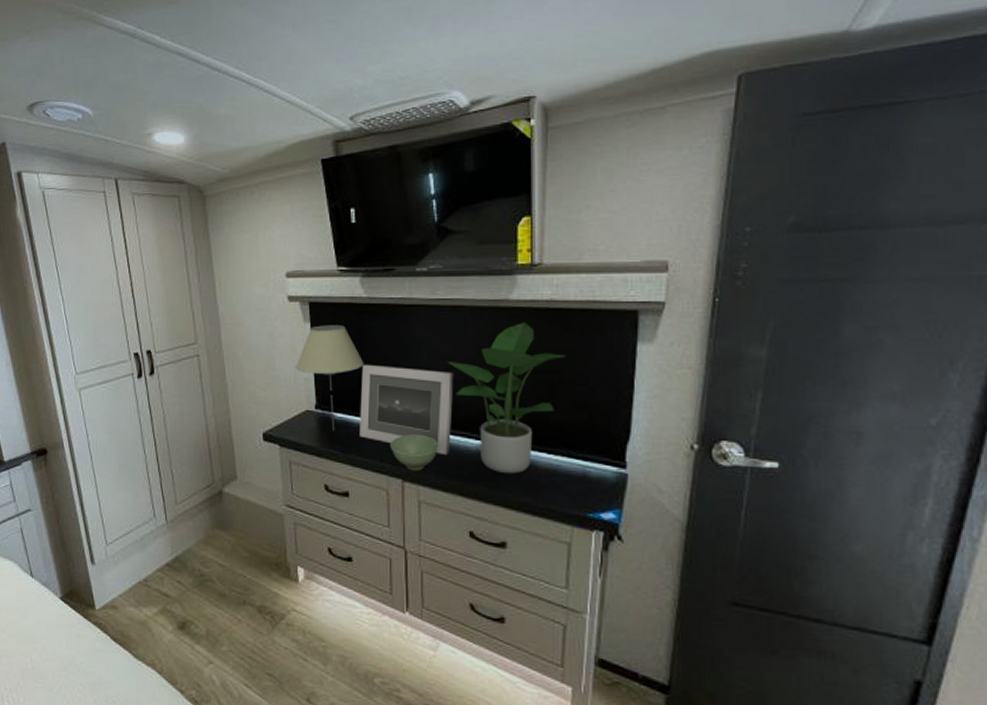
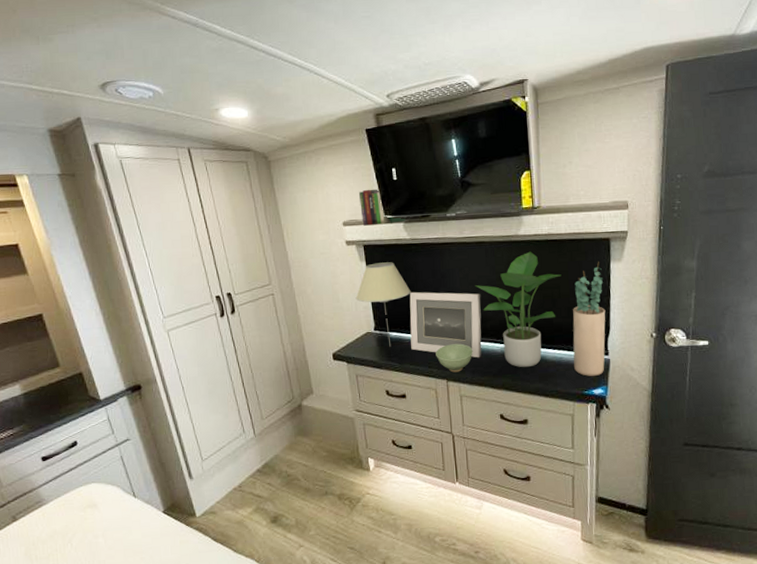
books: none [308,233,363,278] -> present [359,189,406,226]
vase: none [574,341,626,496] -> present [572,262,606,377]

